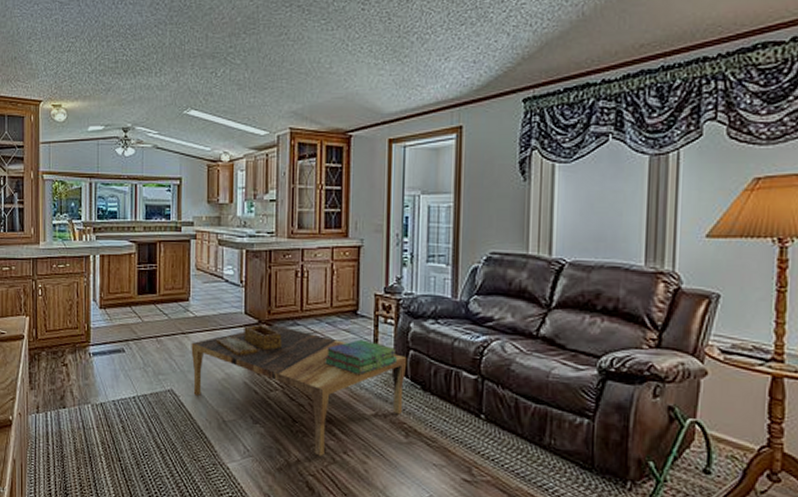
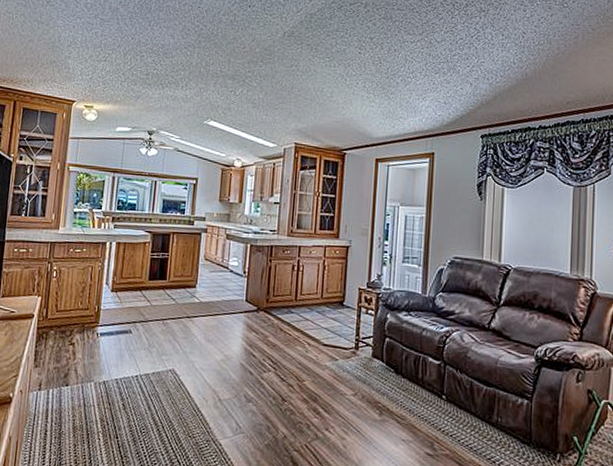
coffee table: present [191,324,408,457] -> none [193,312,384,433]
decorative box: present [216,325,282,356] -> none [218,311,277,340]
stack of books: present [325,339,397,376] -> none [313,327,375,360]

